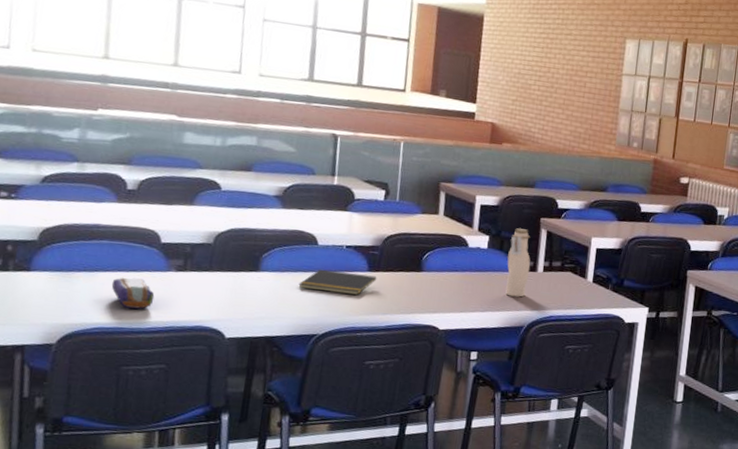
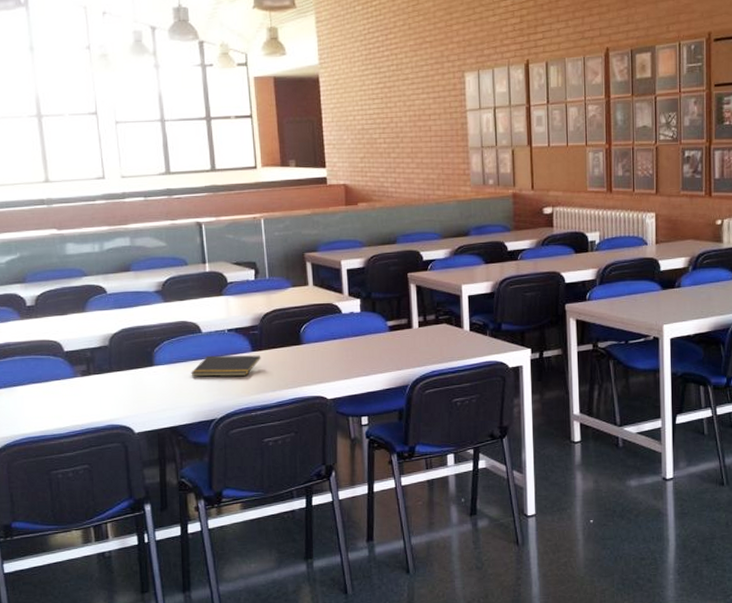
pencil case: present [111,277,155,310] -> none [29,388,68,417]
water bottle: present [505,228,531,297] -> none [381,287,406,357]

